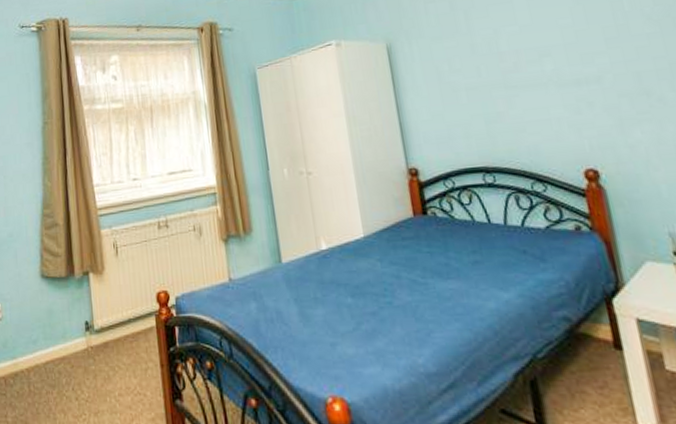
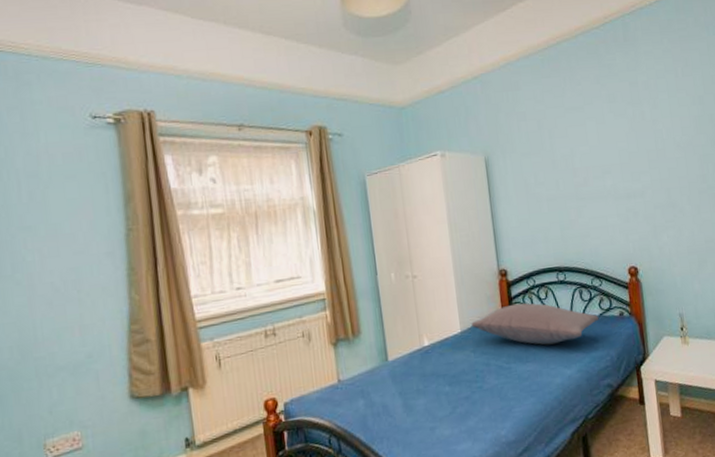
pillow: none [376,207,546,260] -> present [471,303,599,345]

